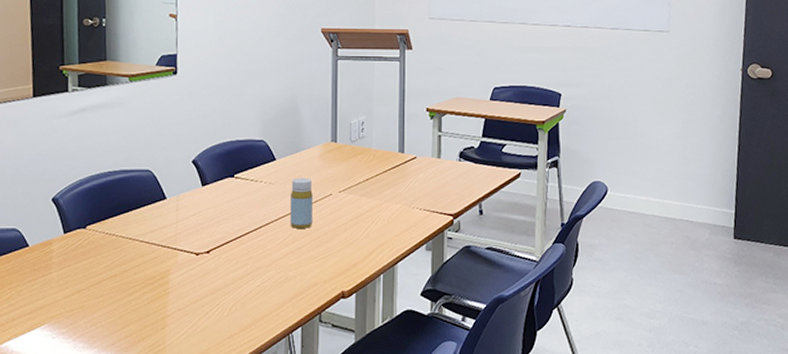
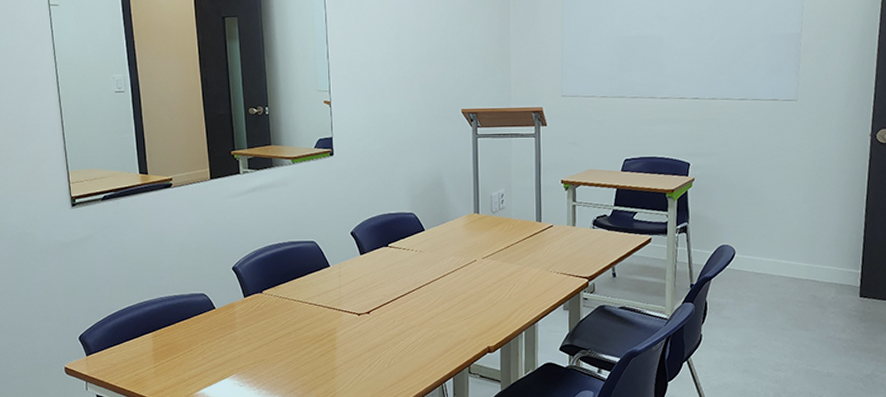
bottle: present [290,178,313,228] -> none [439,246,459,291]

